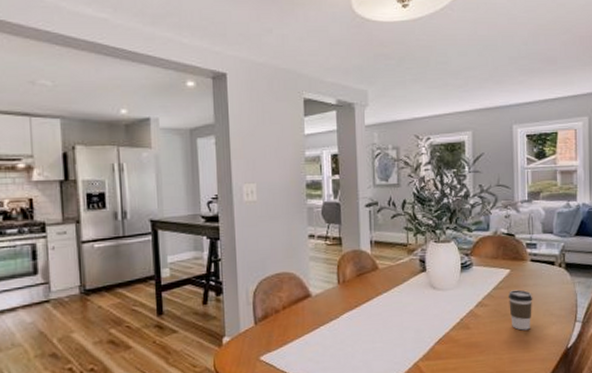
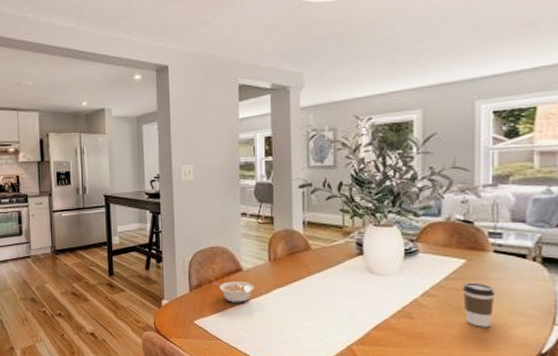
legume: none [280,308,324,332] -> present [213,281,255,303]

